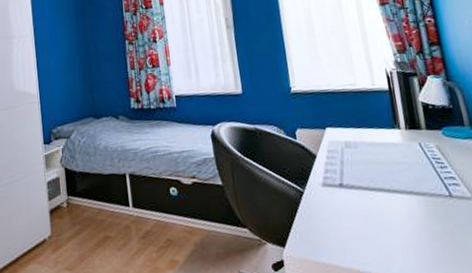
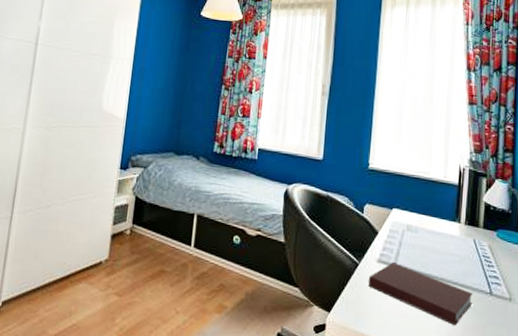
notebook: none [317,183,434,238] -> present [368,262,473,326]

